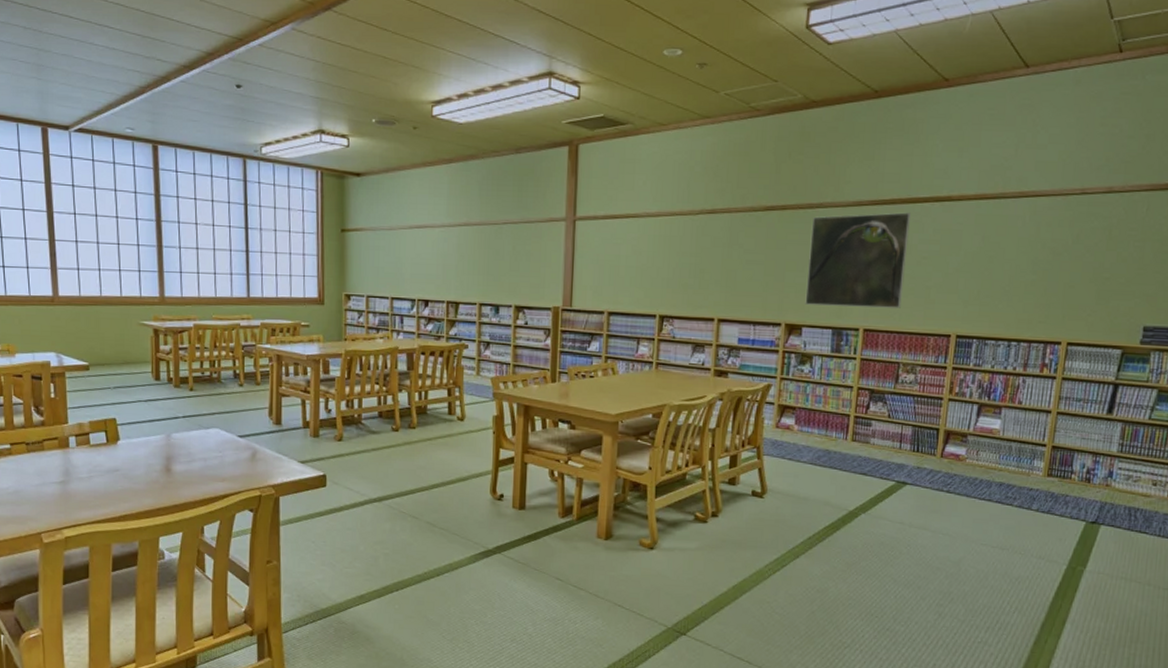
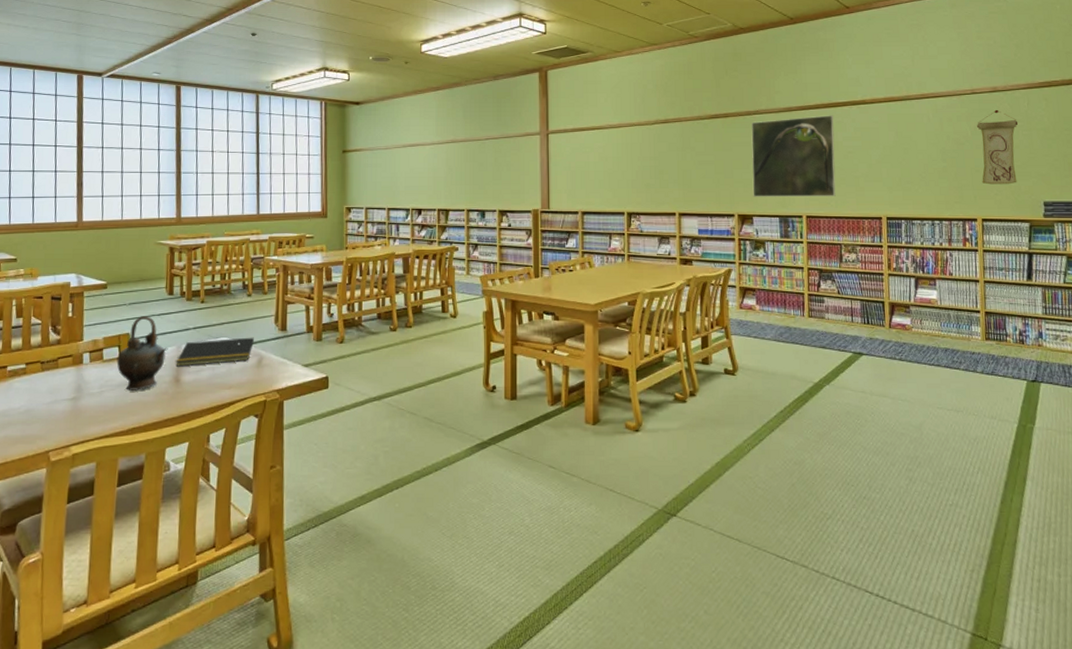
teapot: none [104,401,157,479] -> present [116,316,168,392]
notepad: none [166,429,247,456] -> present [175,337,254,367]
wall scroll: none [1075,214,1131,304] -> present [977,109,1018,185]

